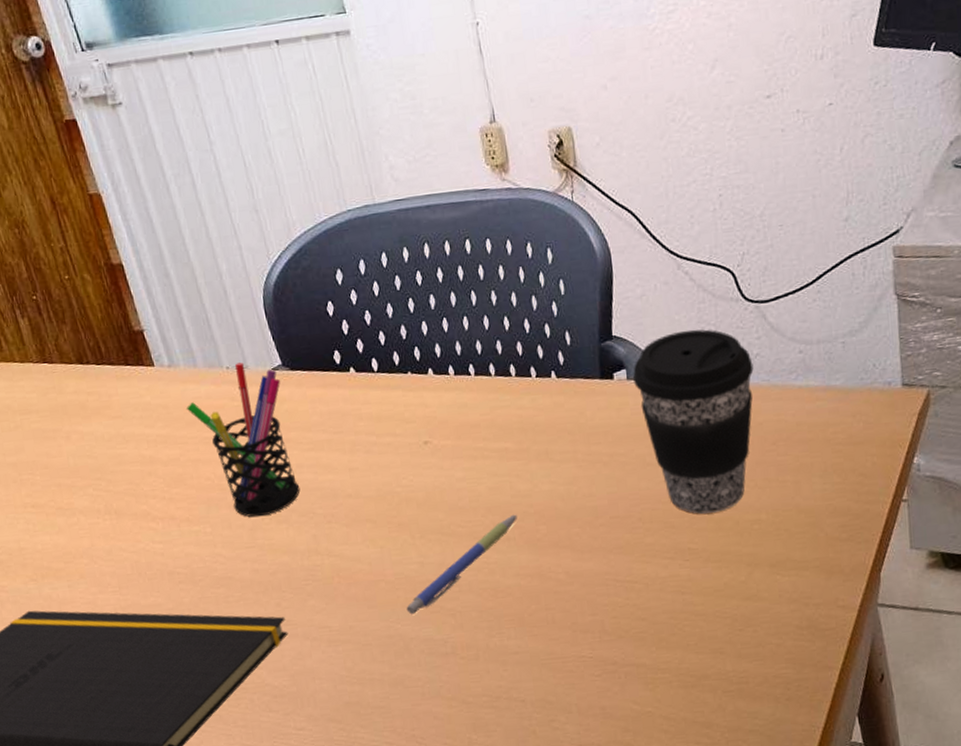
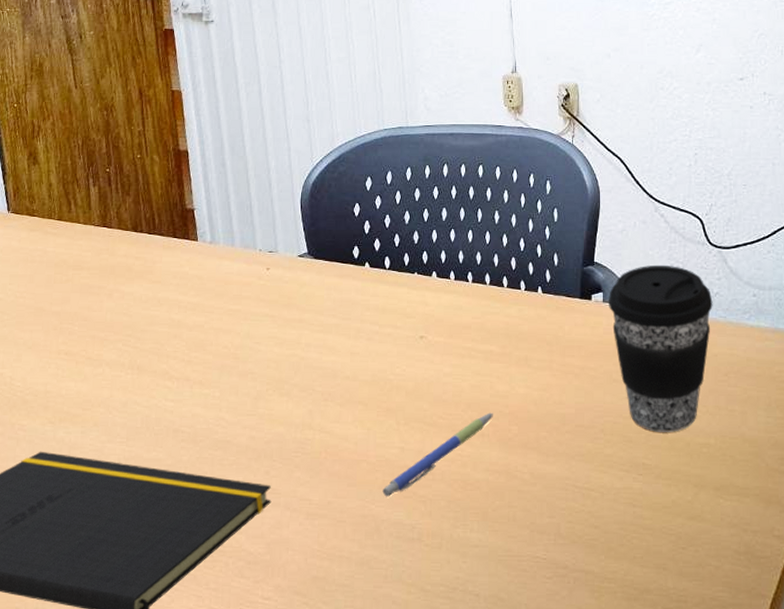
pen holder: present [186,362,300,518] -> none [218,247,305,388]

